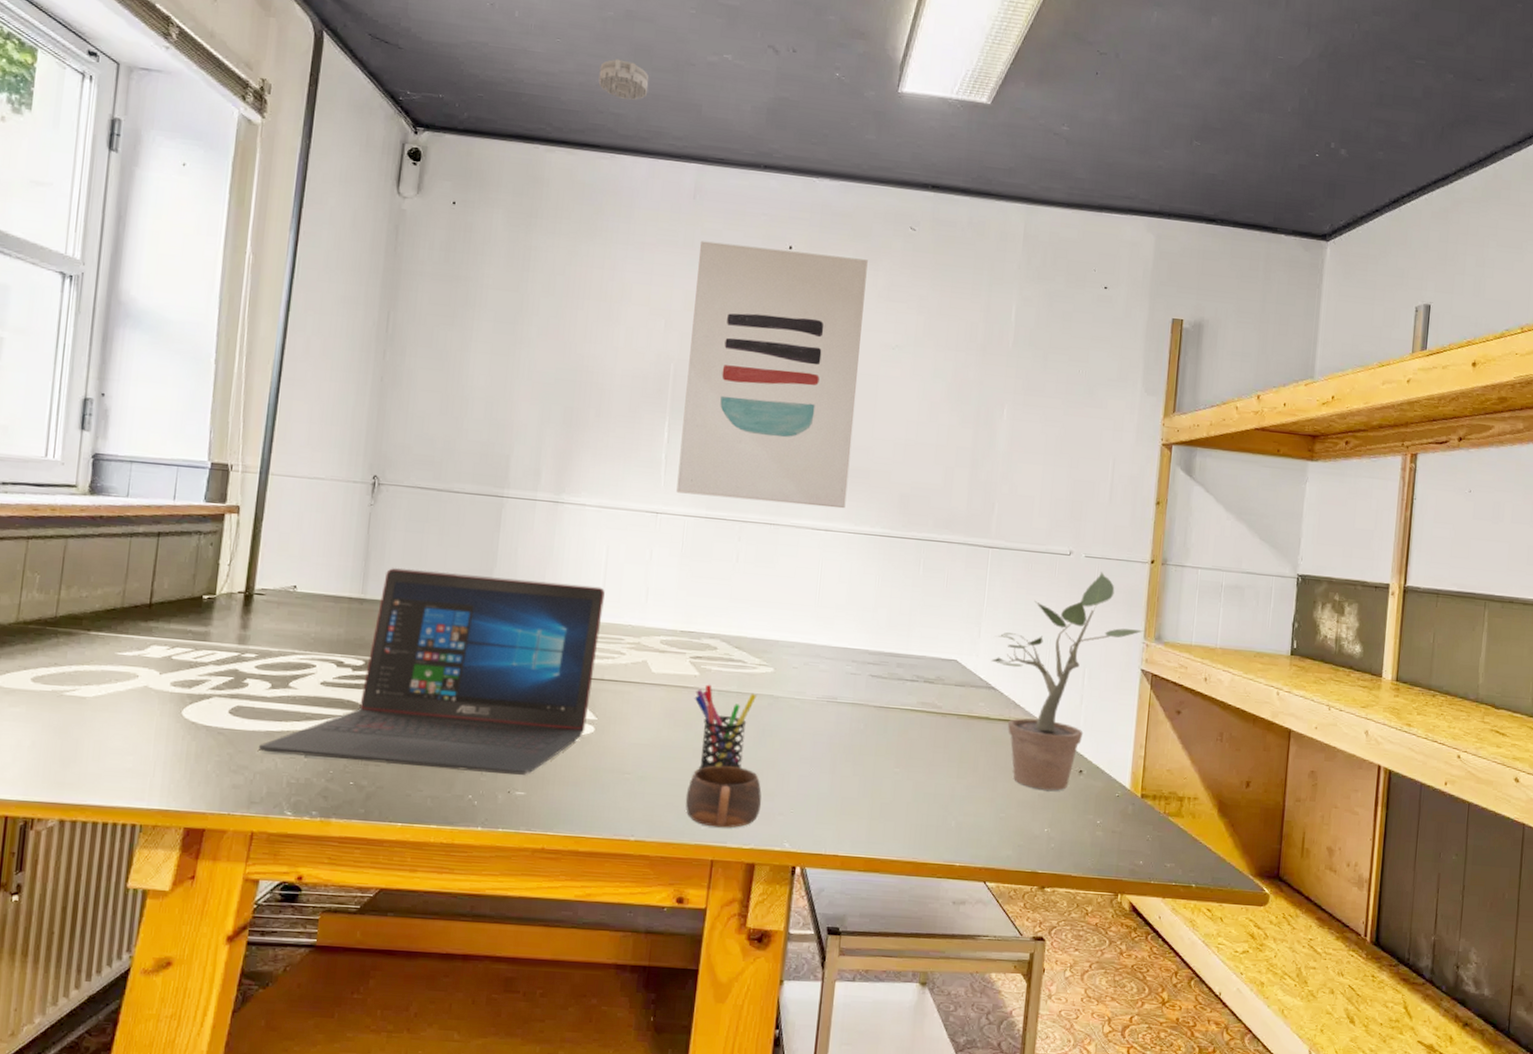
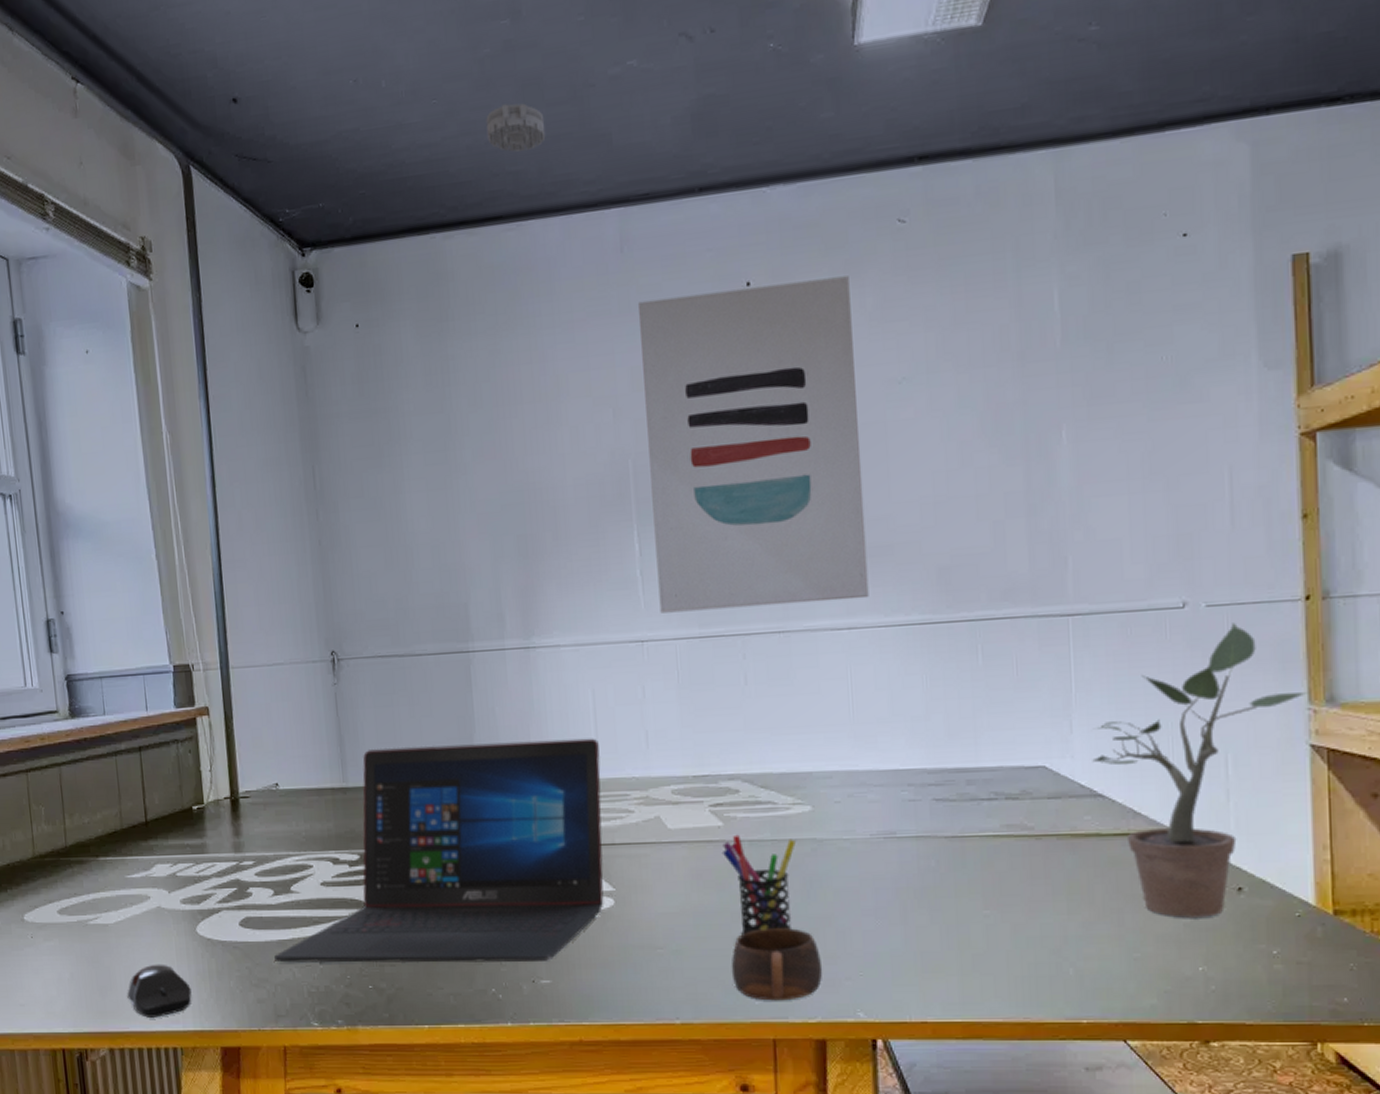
computer mouse: none [91,741,164,794] -> present [127,964,192,1018]

